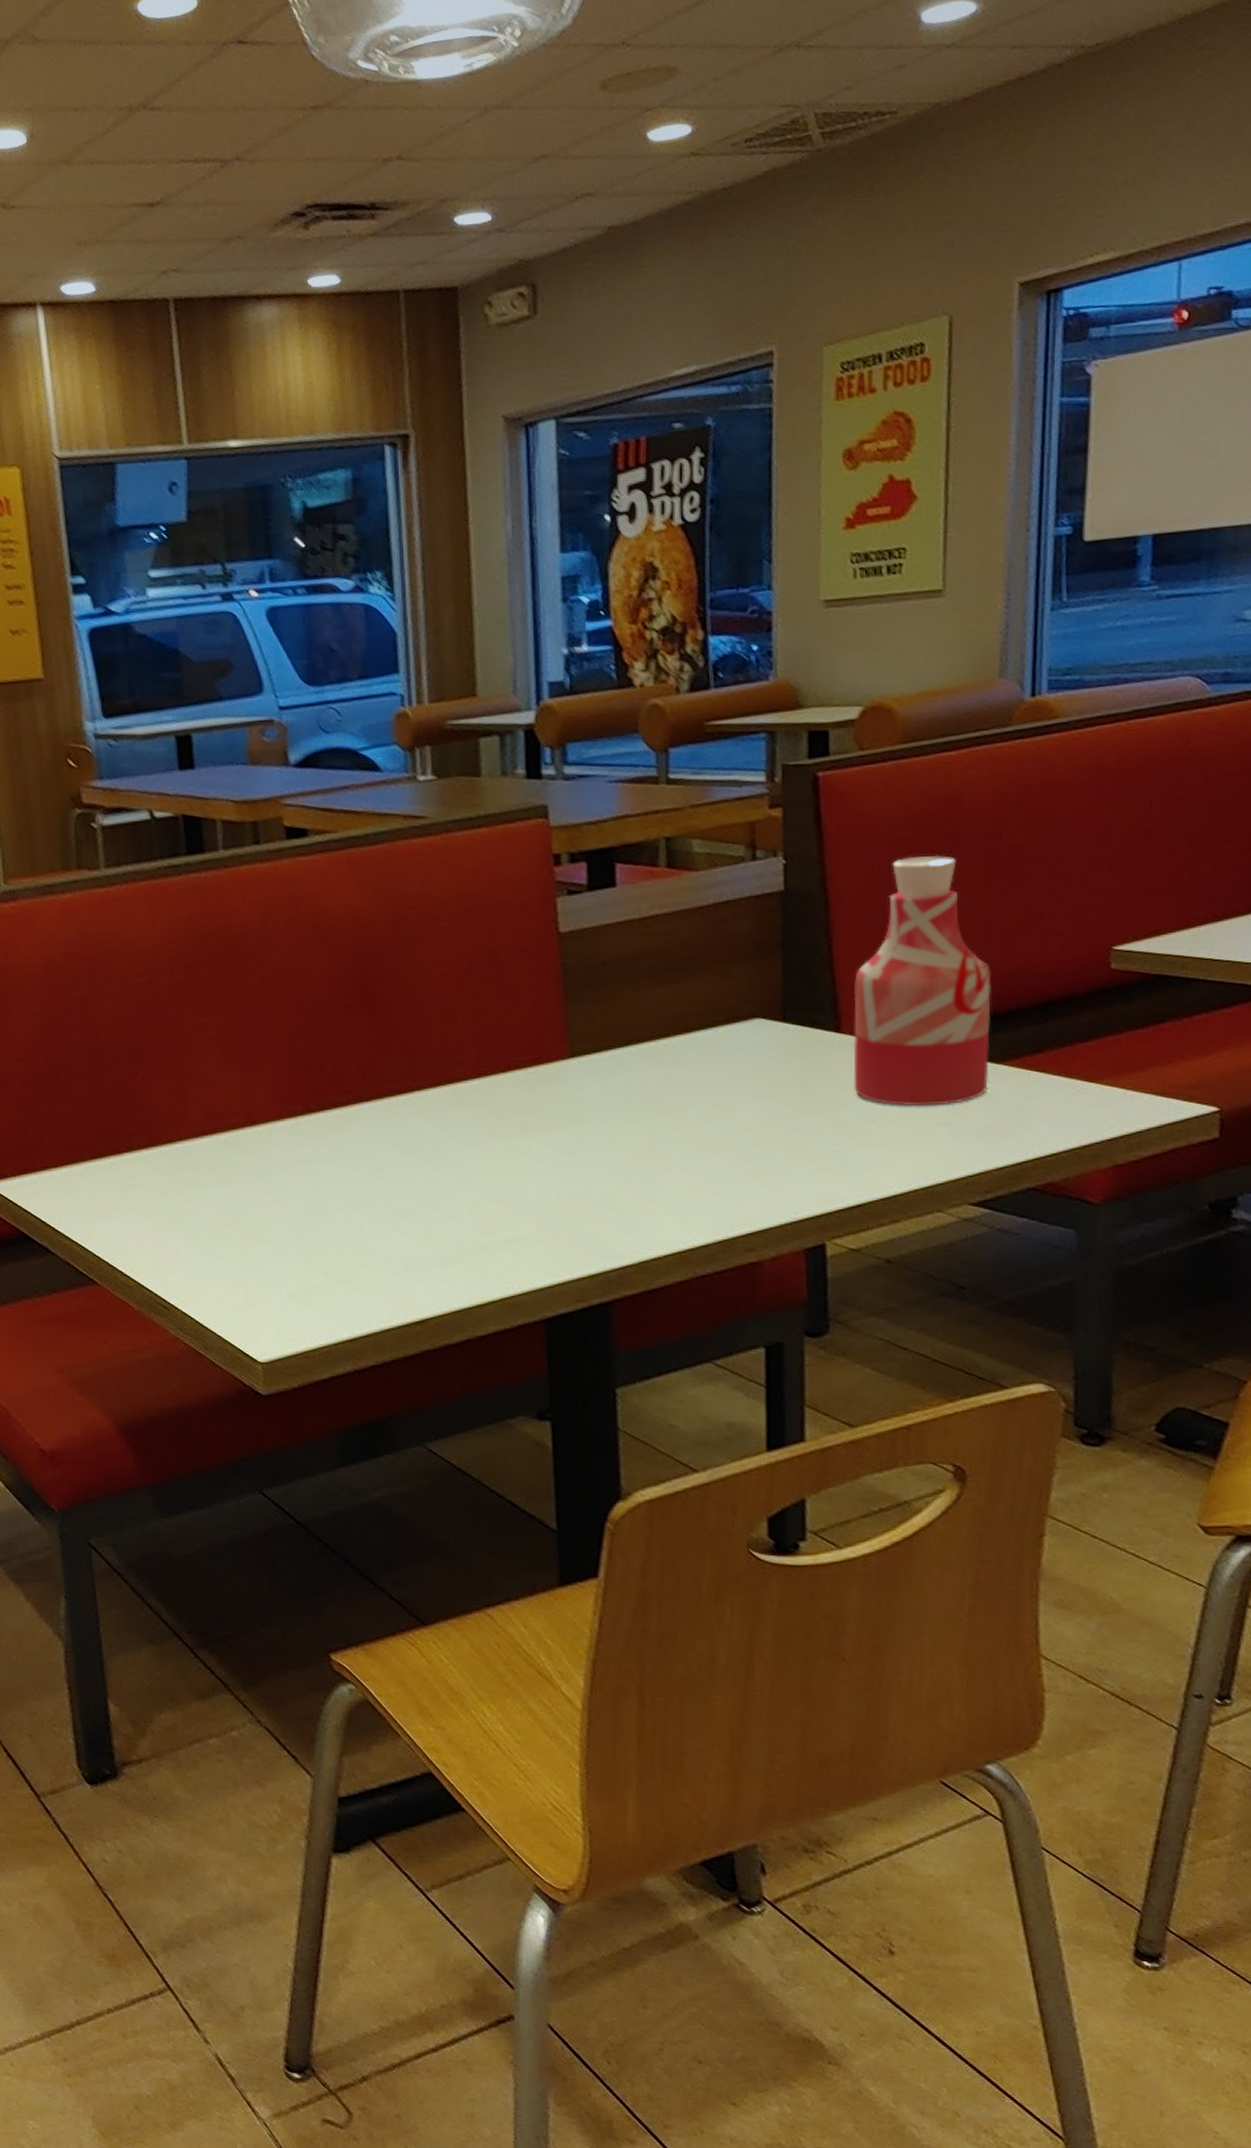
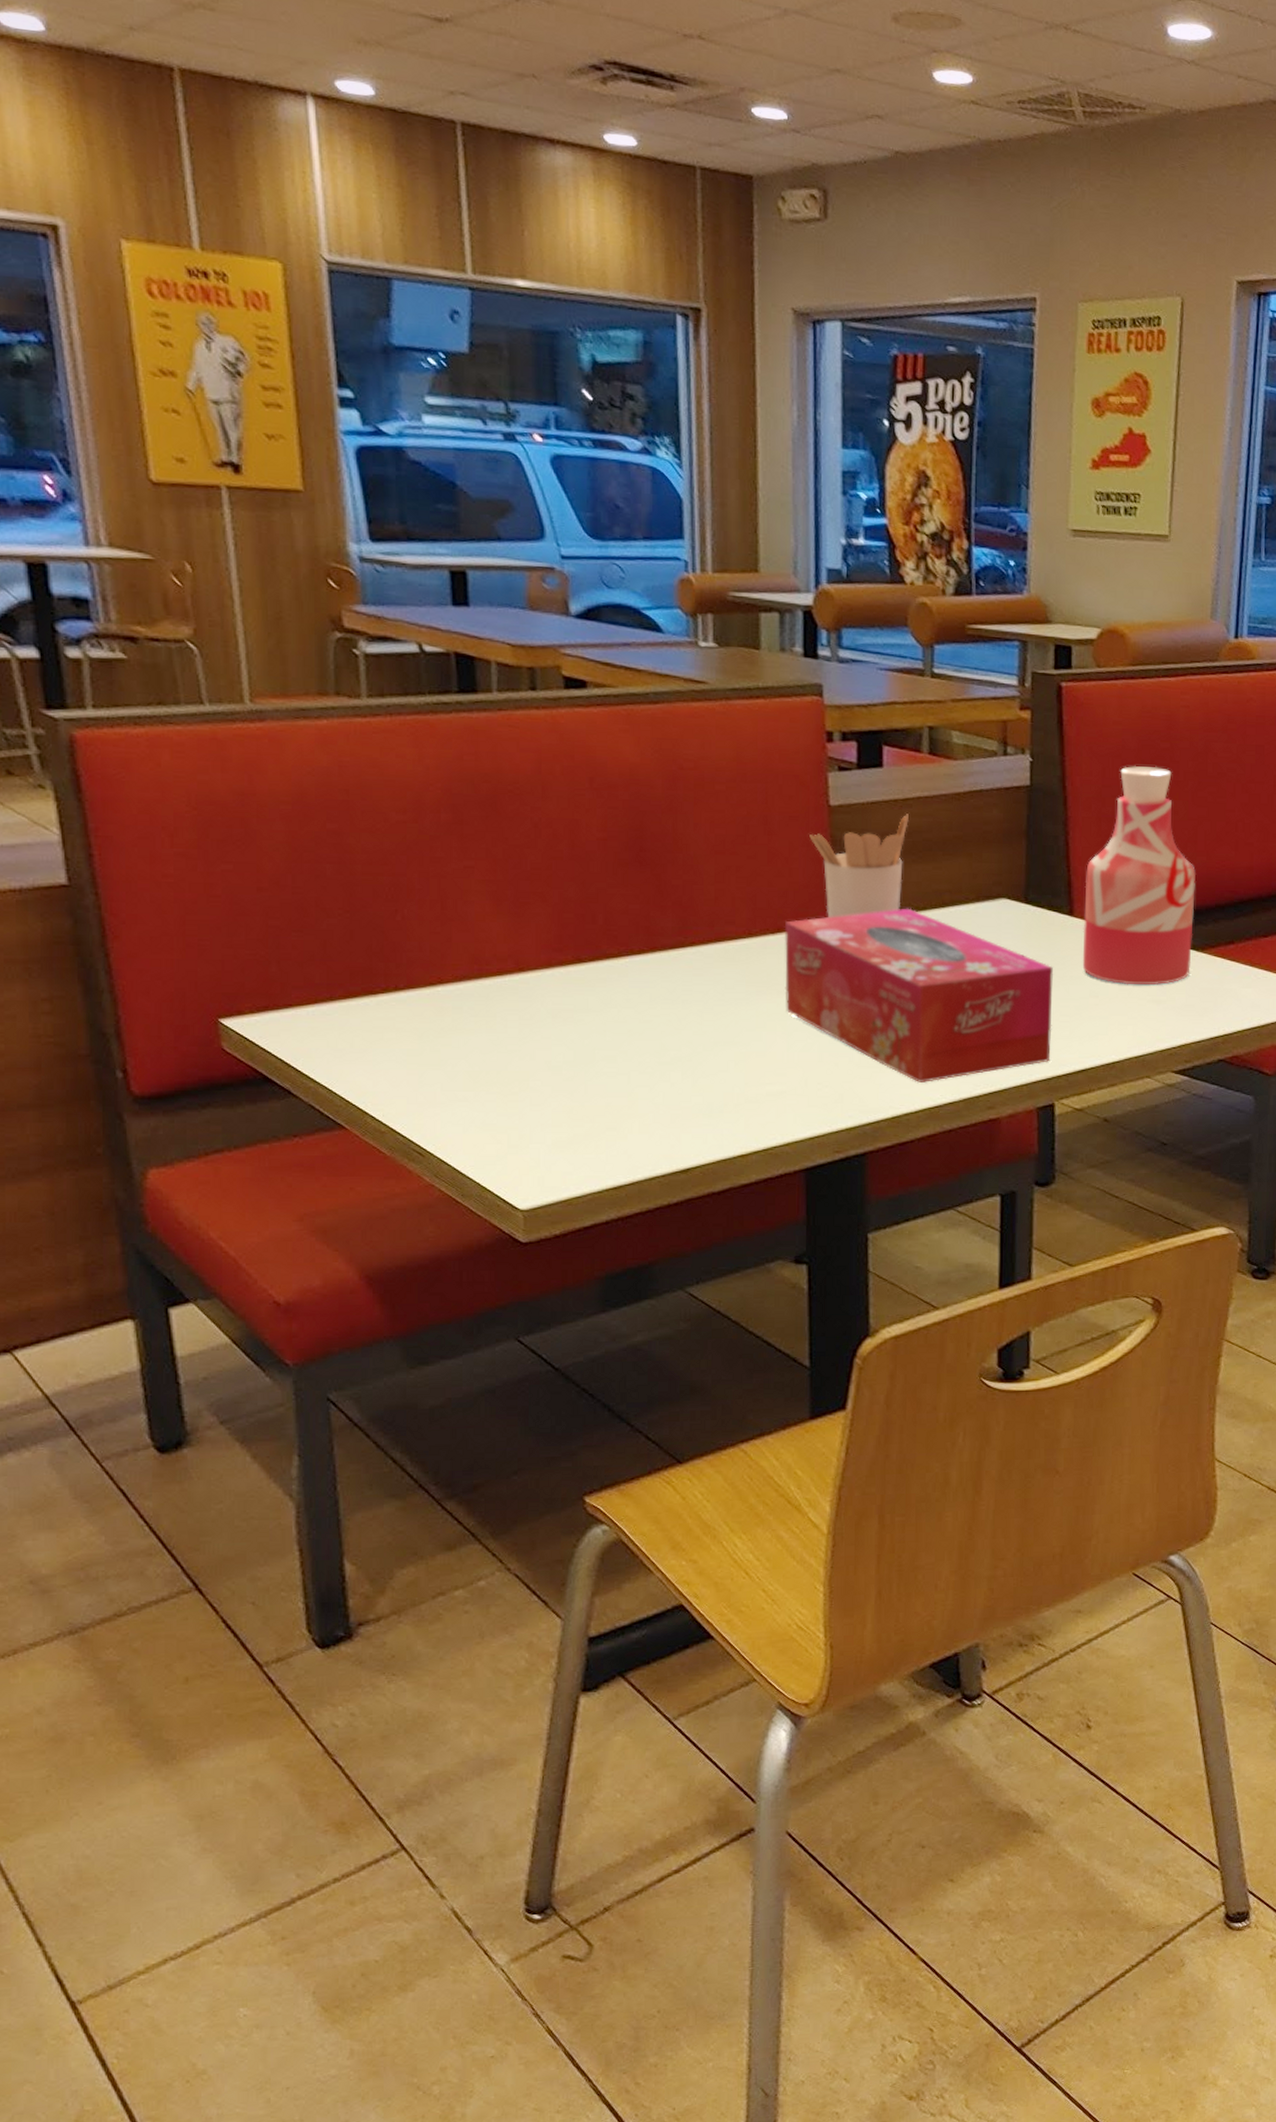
tissue box: none [515,1035,820,1224] -> present [784,908,1053,1082]
utensil holder: none [539,934,646,1053] -> present [809,814,909,919]

